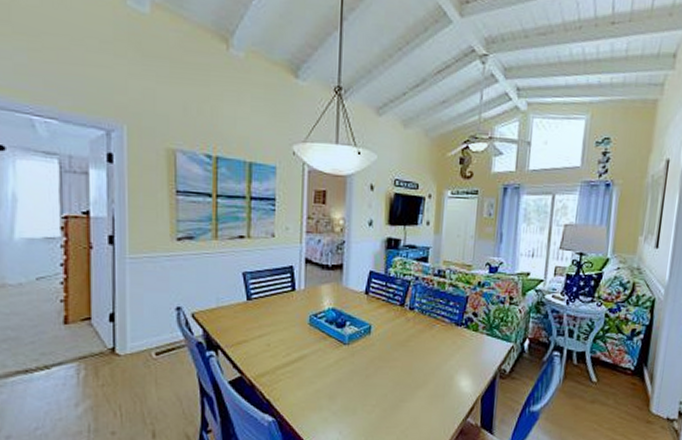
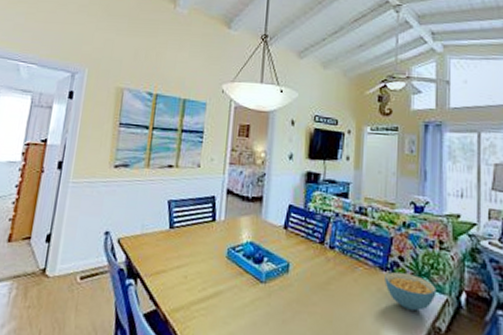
cereal bowl: none [459,326,505,358] -> present [385,271,437,312]

